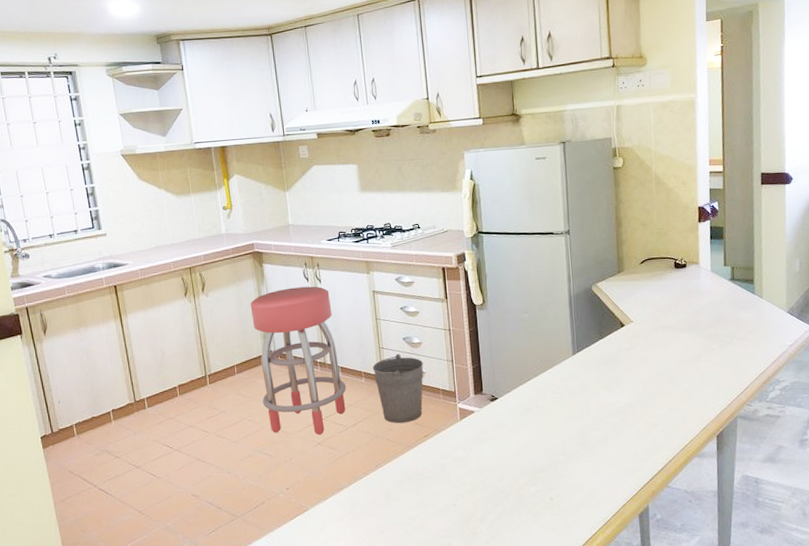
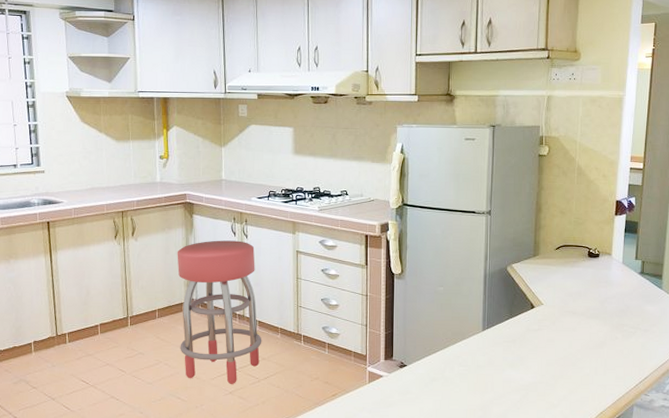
bucket: present [372,354,424,424] -> none [289,314,338,381]

